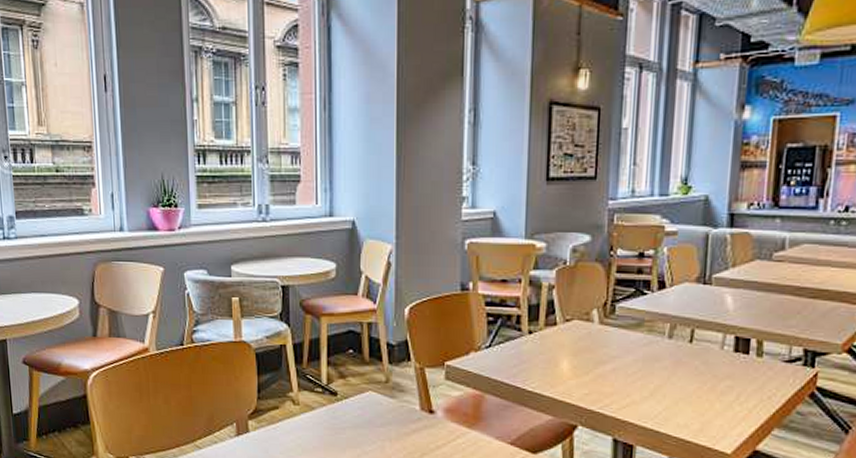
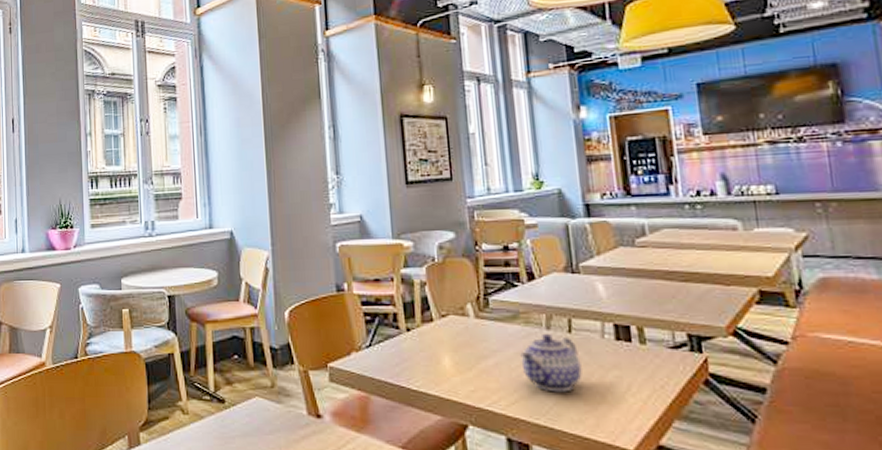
teapot: none [638,342,697,399] -> present [520,333,582,392]

